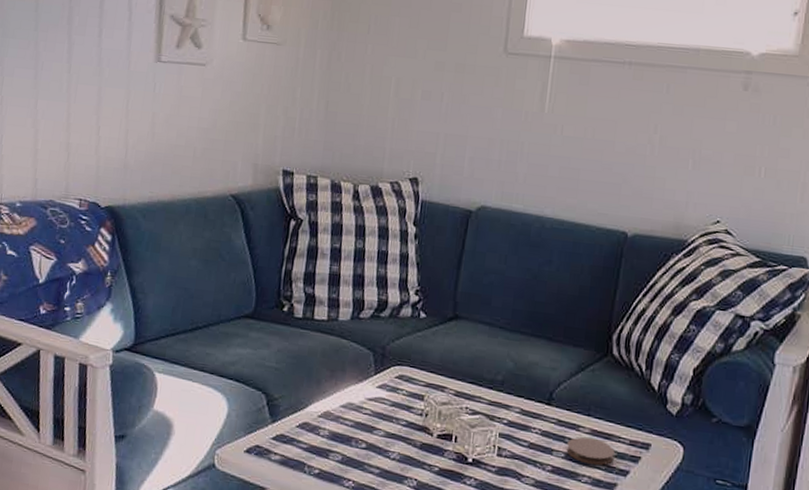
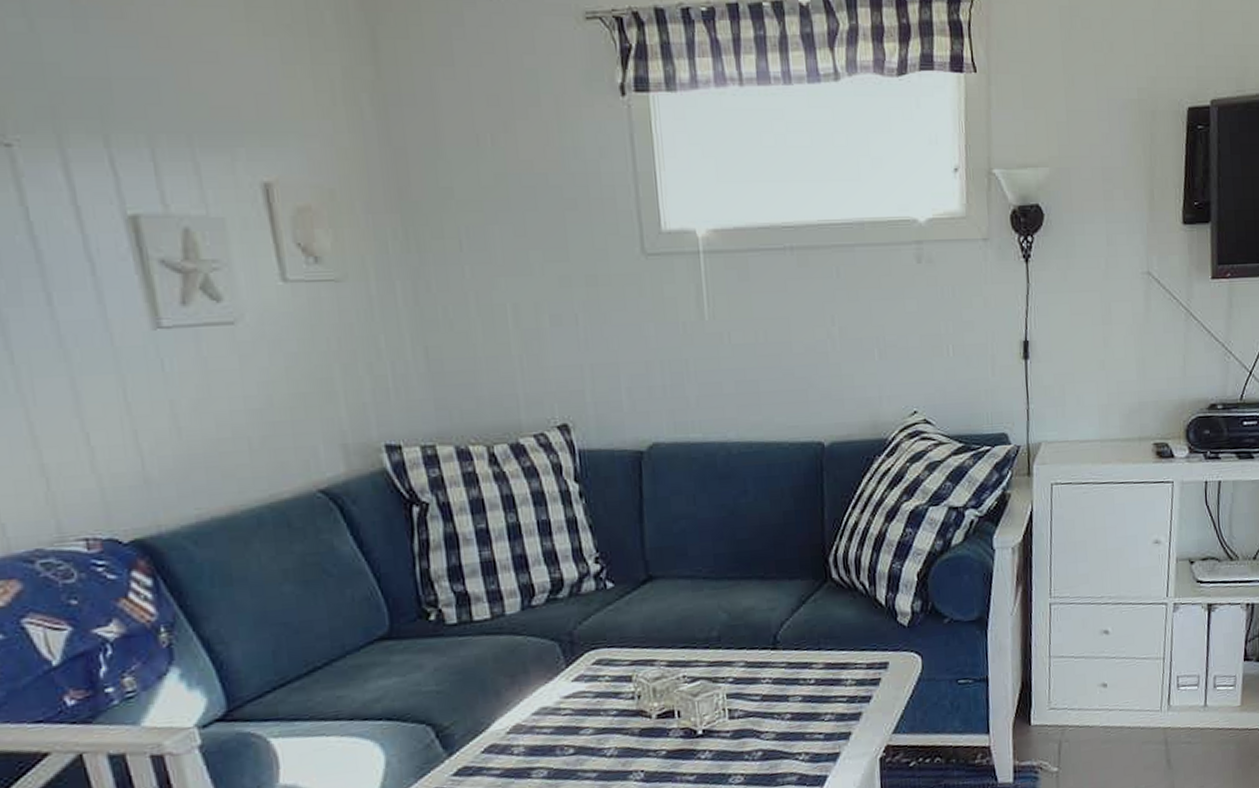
coaster: present [566,437,615,466] -> none [802,672,854,701]

